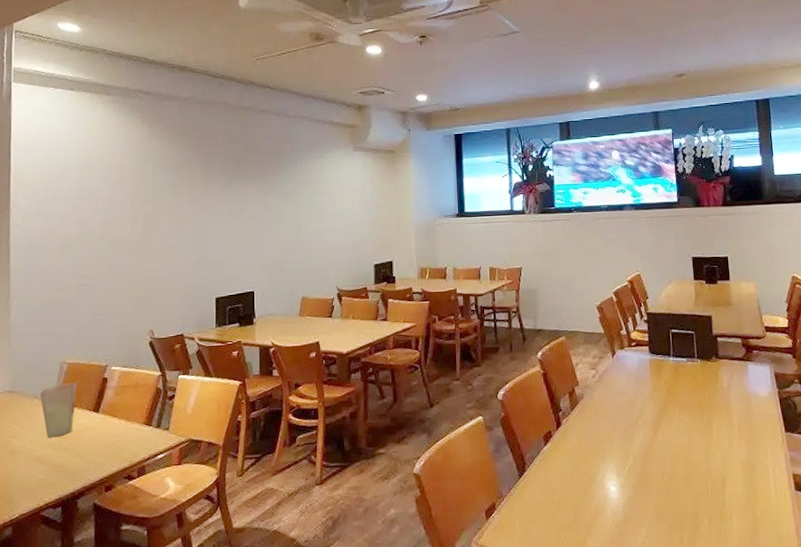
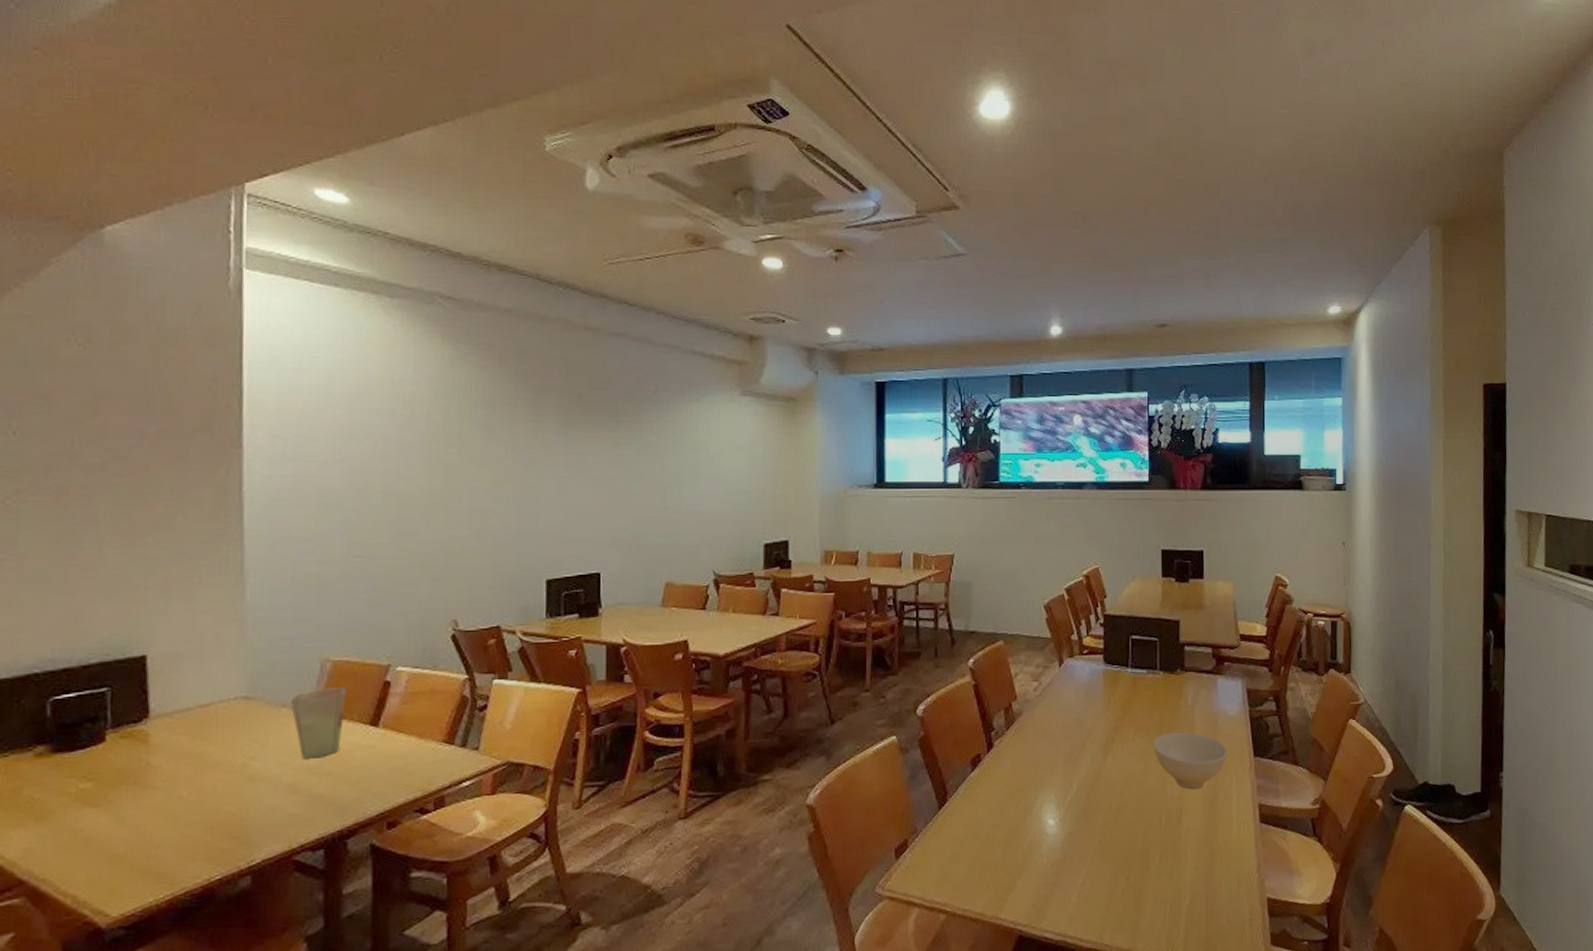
bowl: none [695,411,762,460] -> present [1152,732,1227,789]

